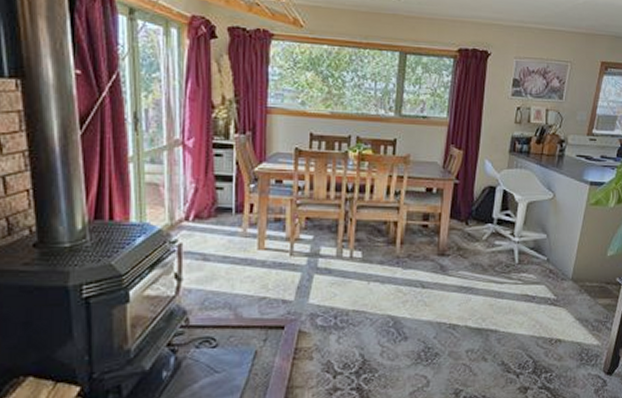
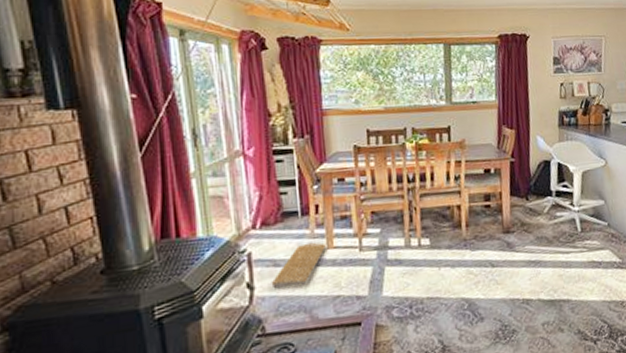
woven basket: none [199,241,257,282] -> present [271,242,326,288]

